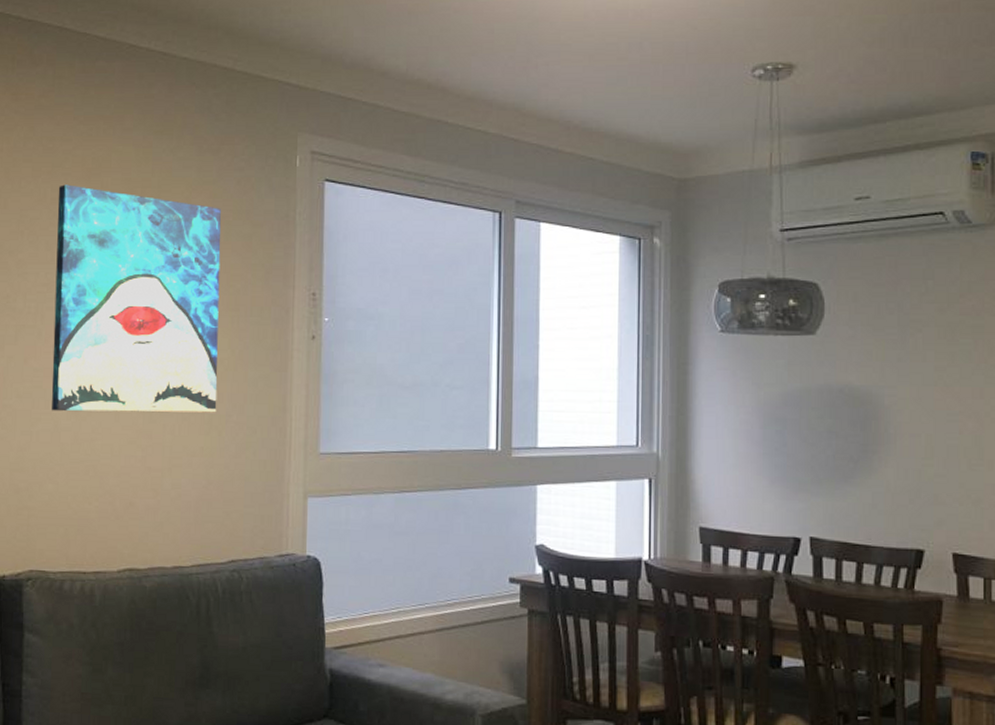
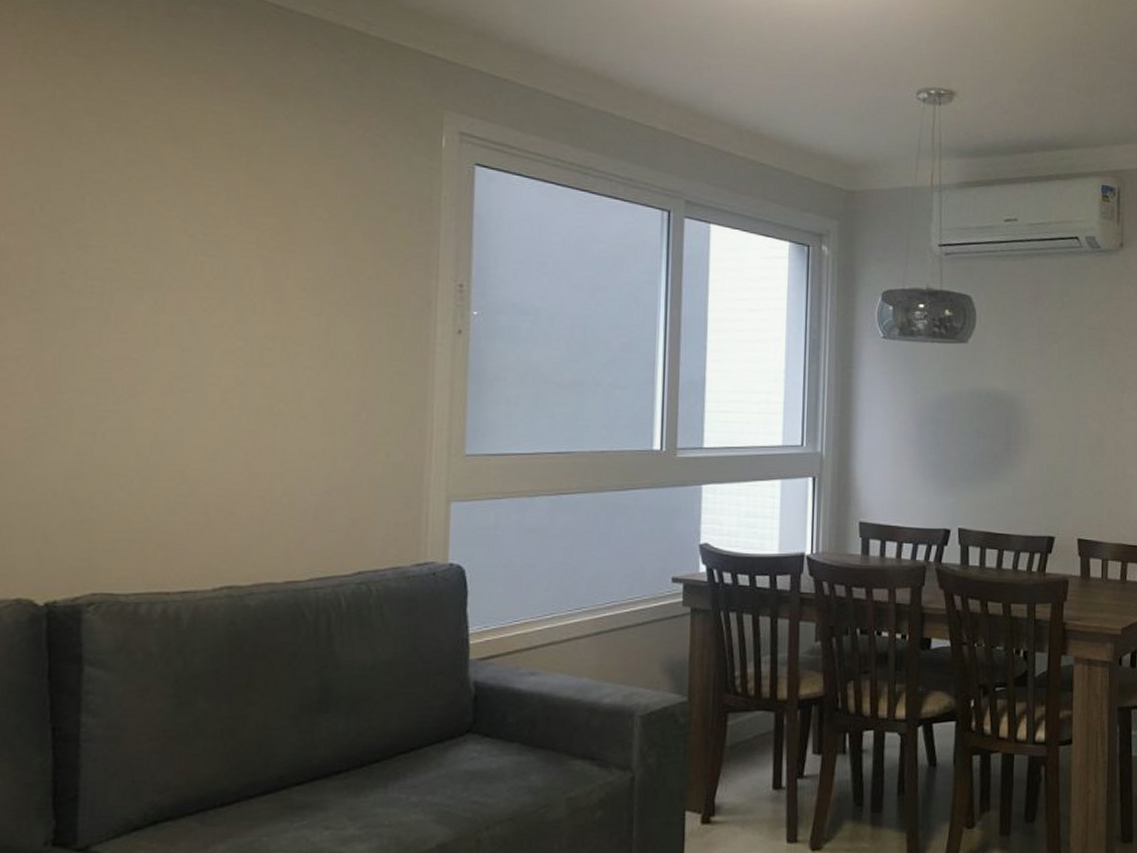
wall art: present [51,184,221,413] -> none [123,145,349,412]

